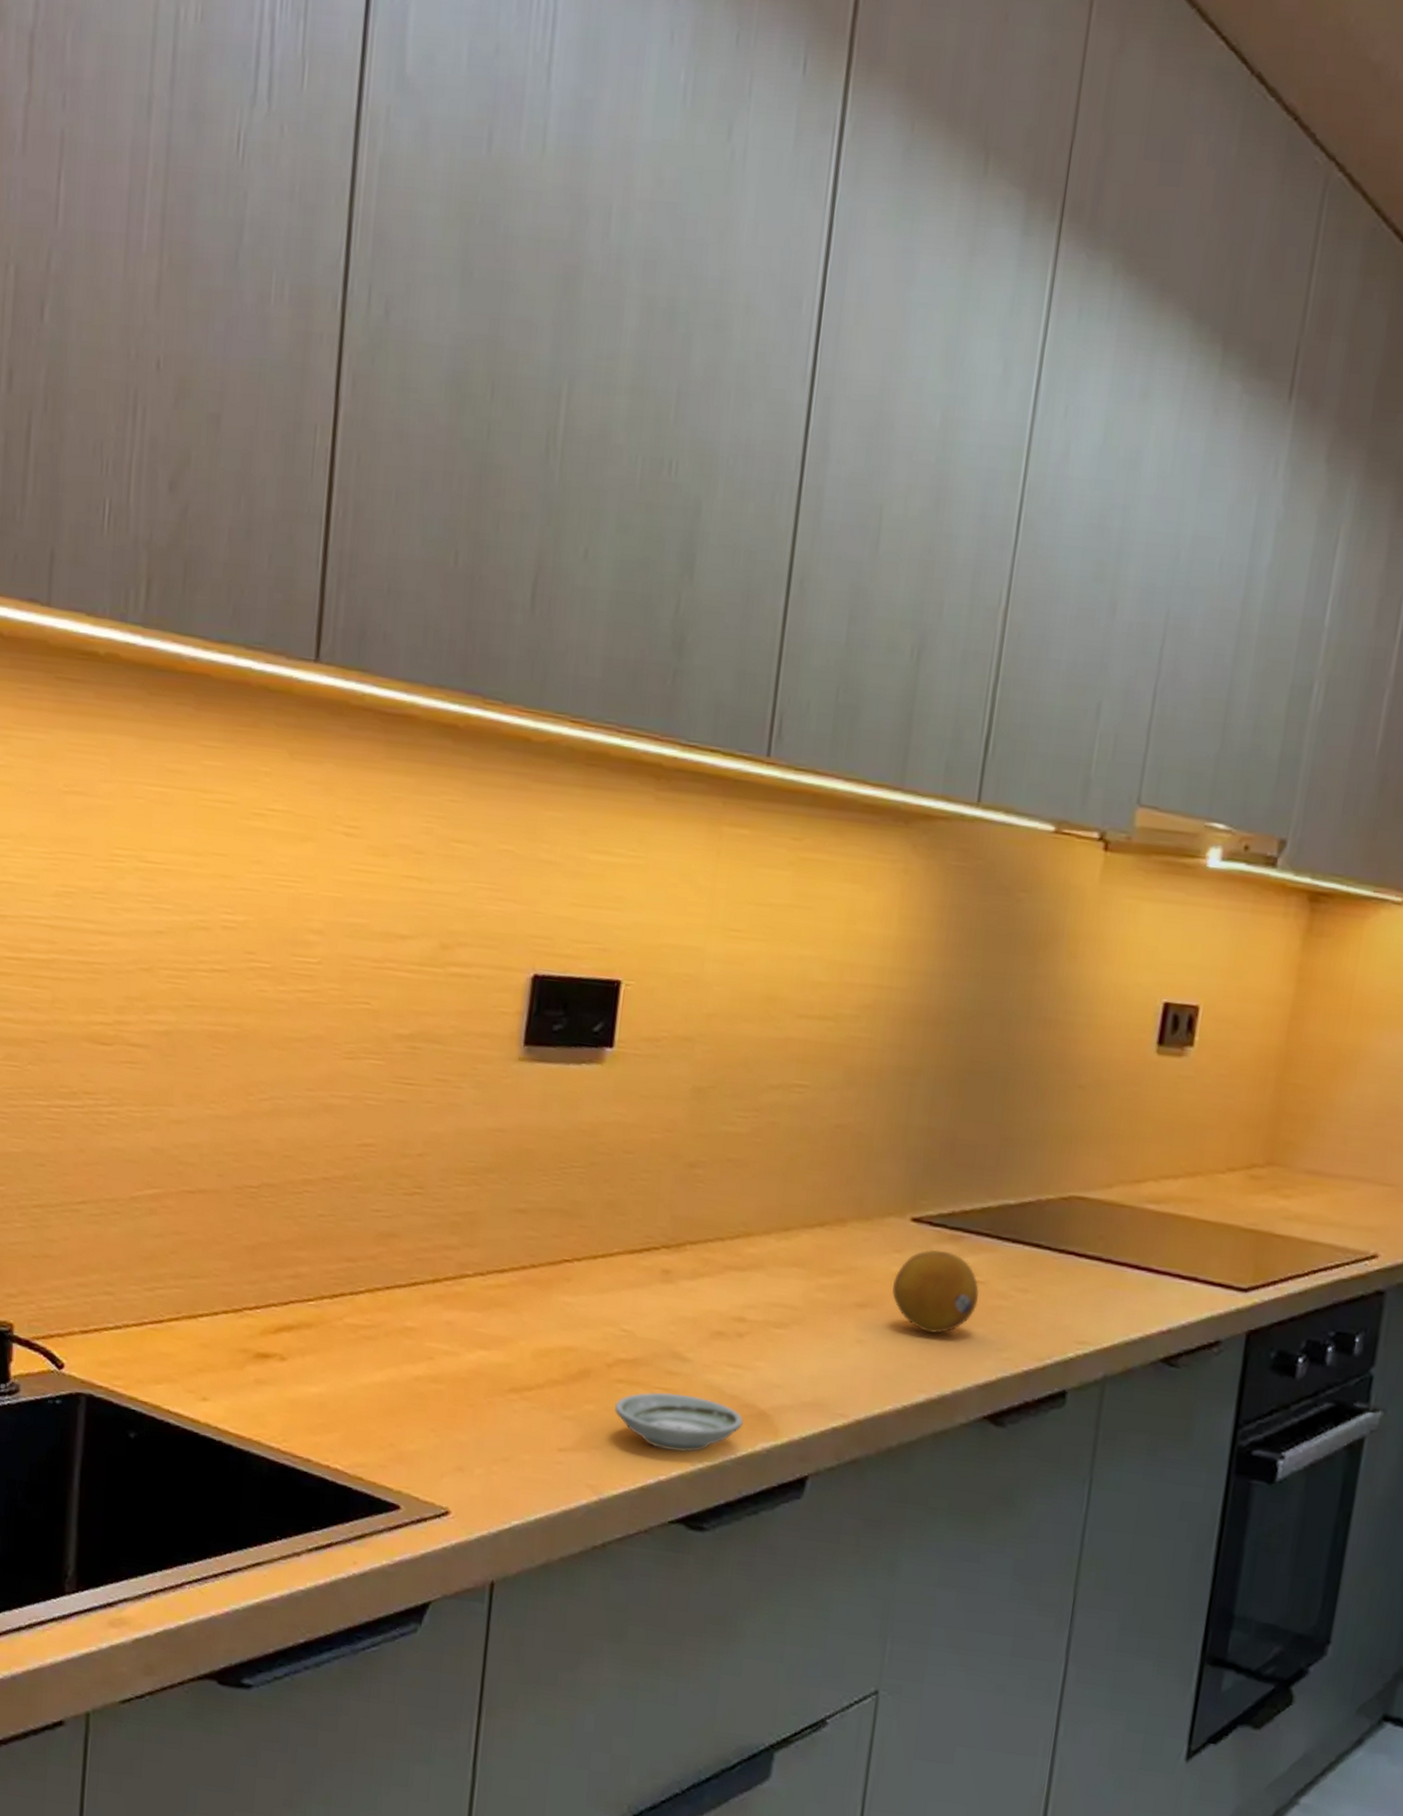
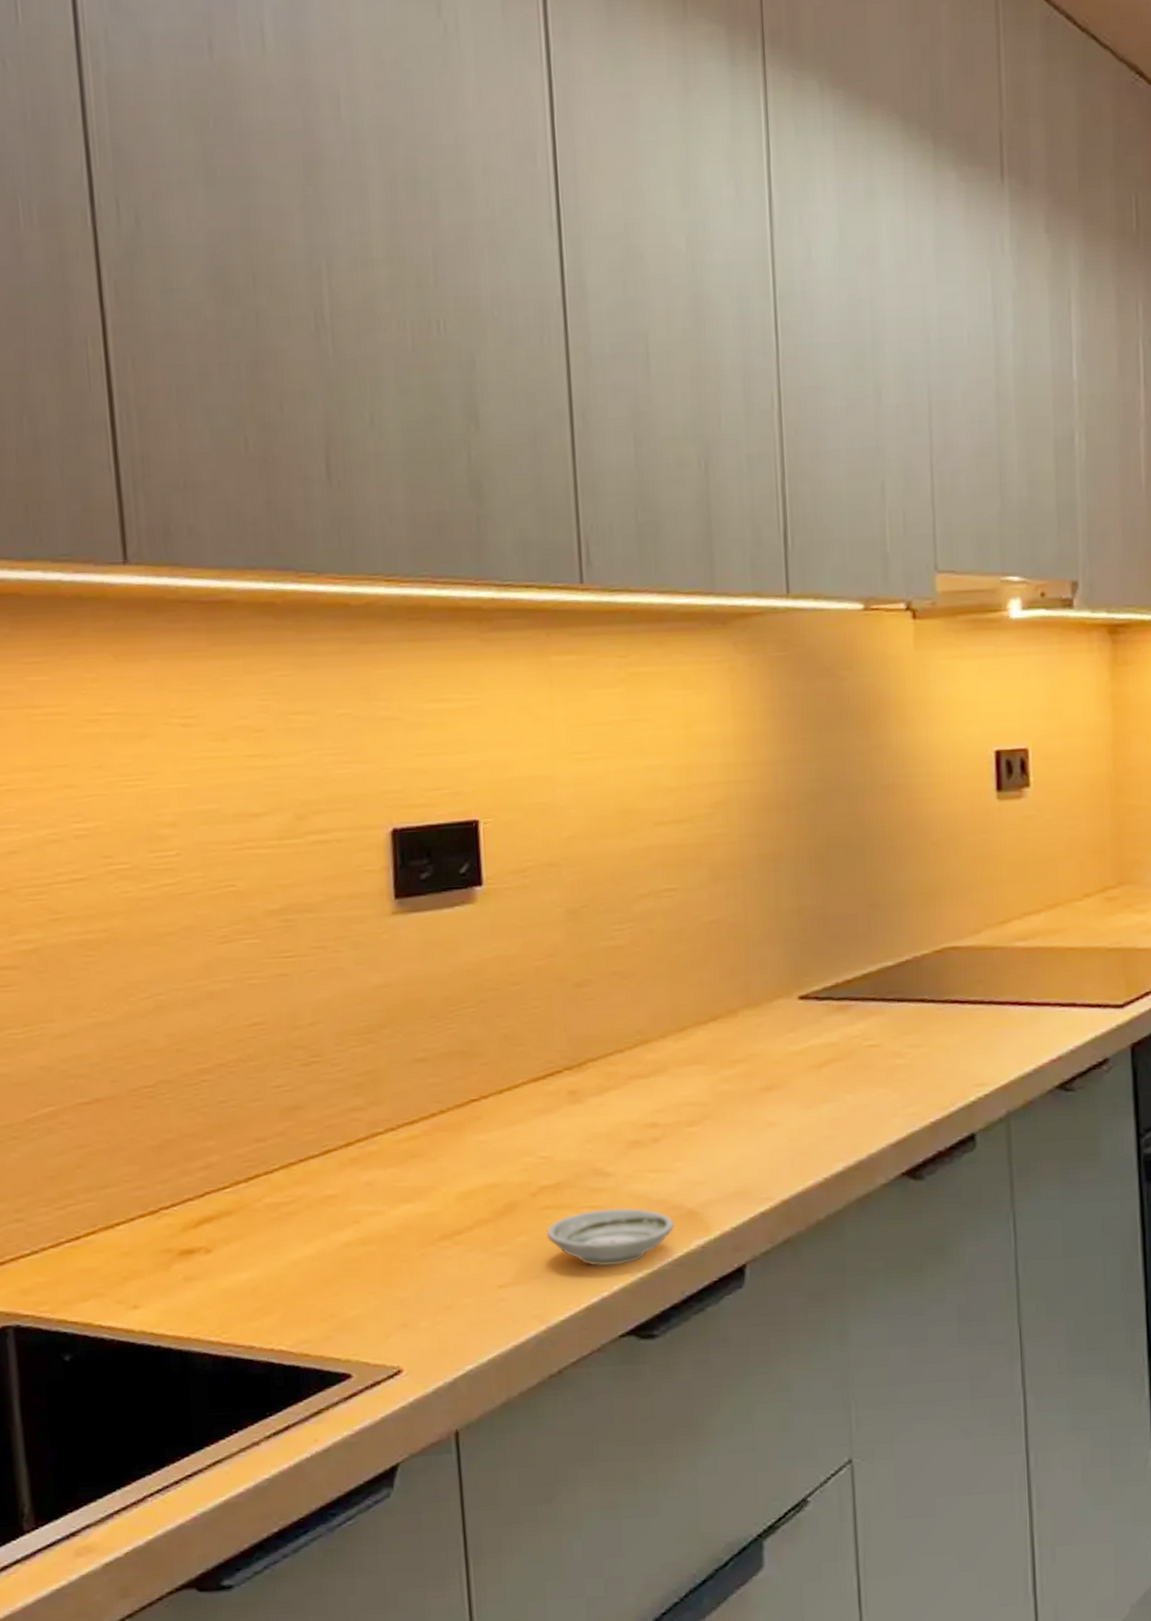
fruit: present [892,1249,979,1334] -> none [793,1022,876,1104]

